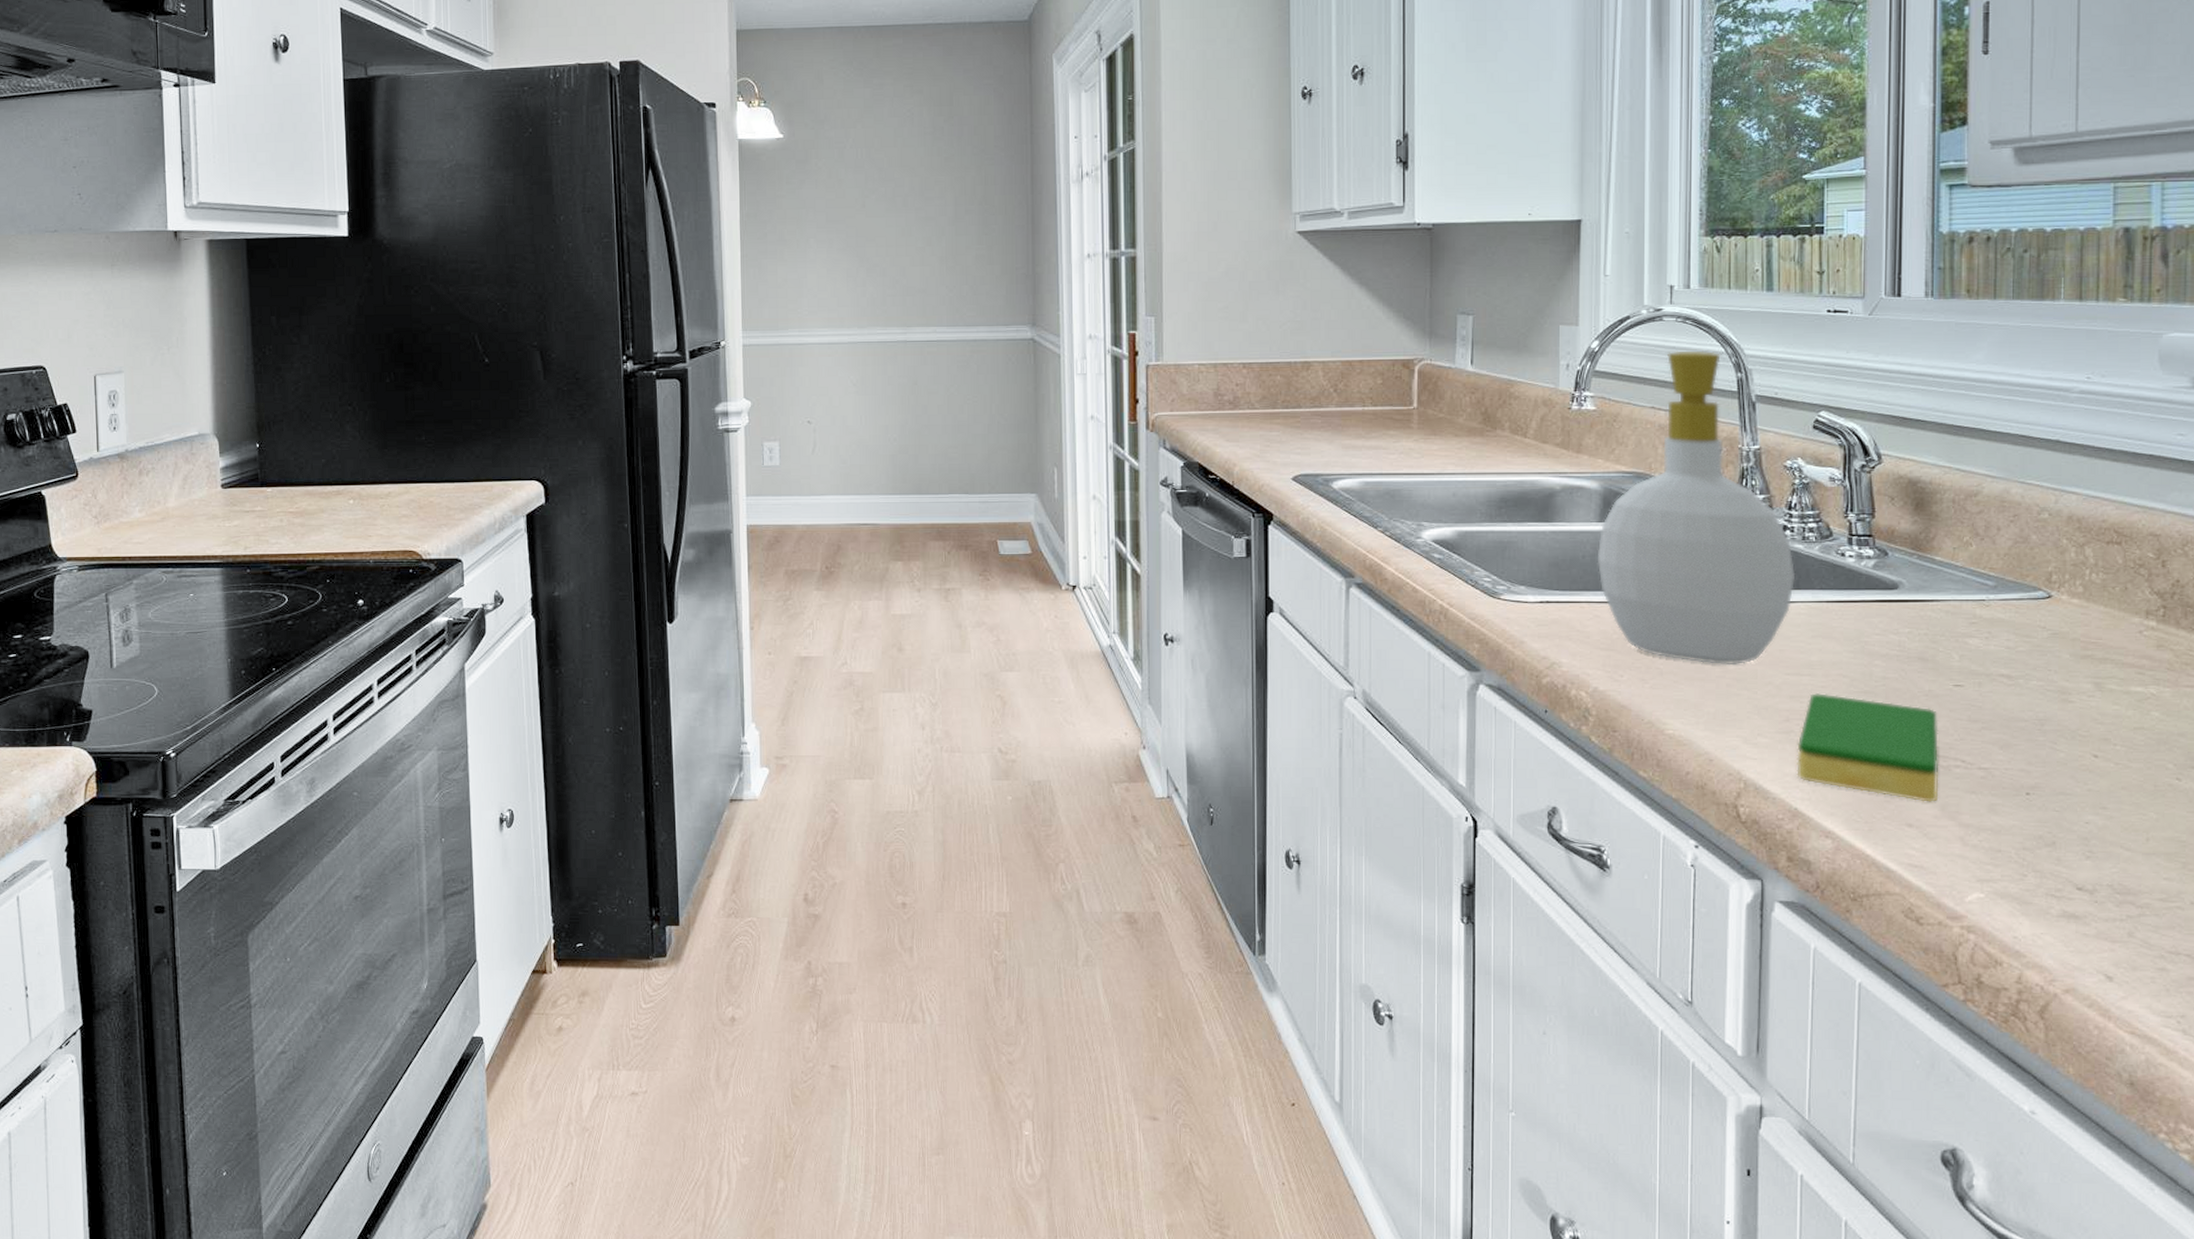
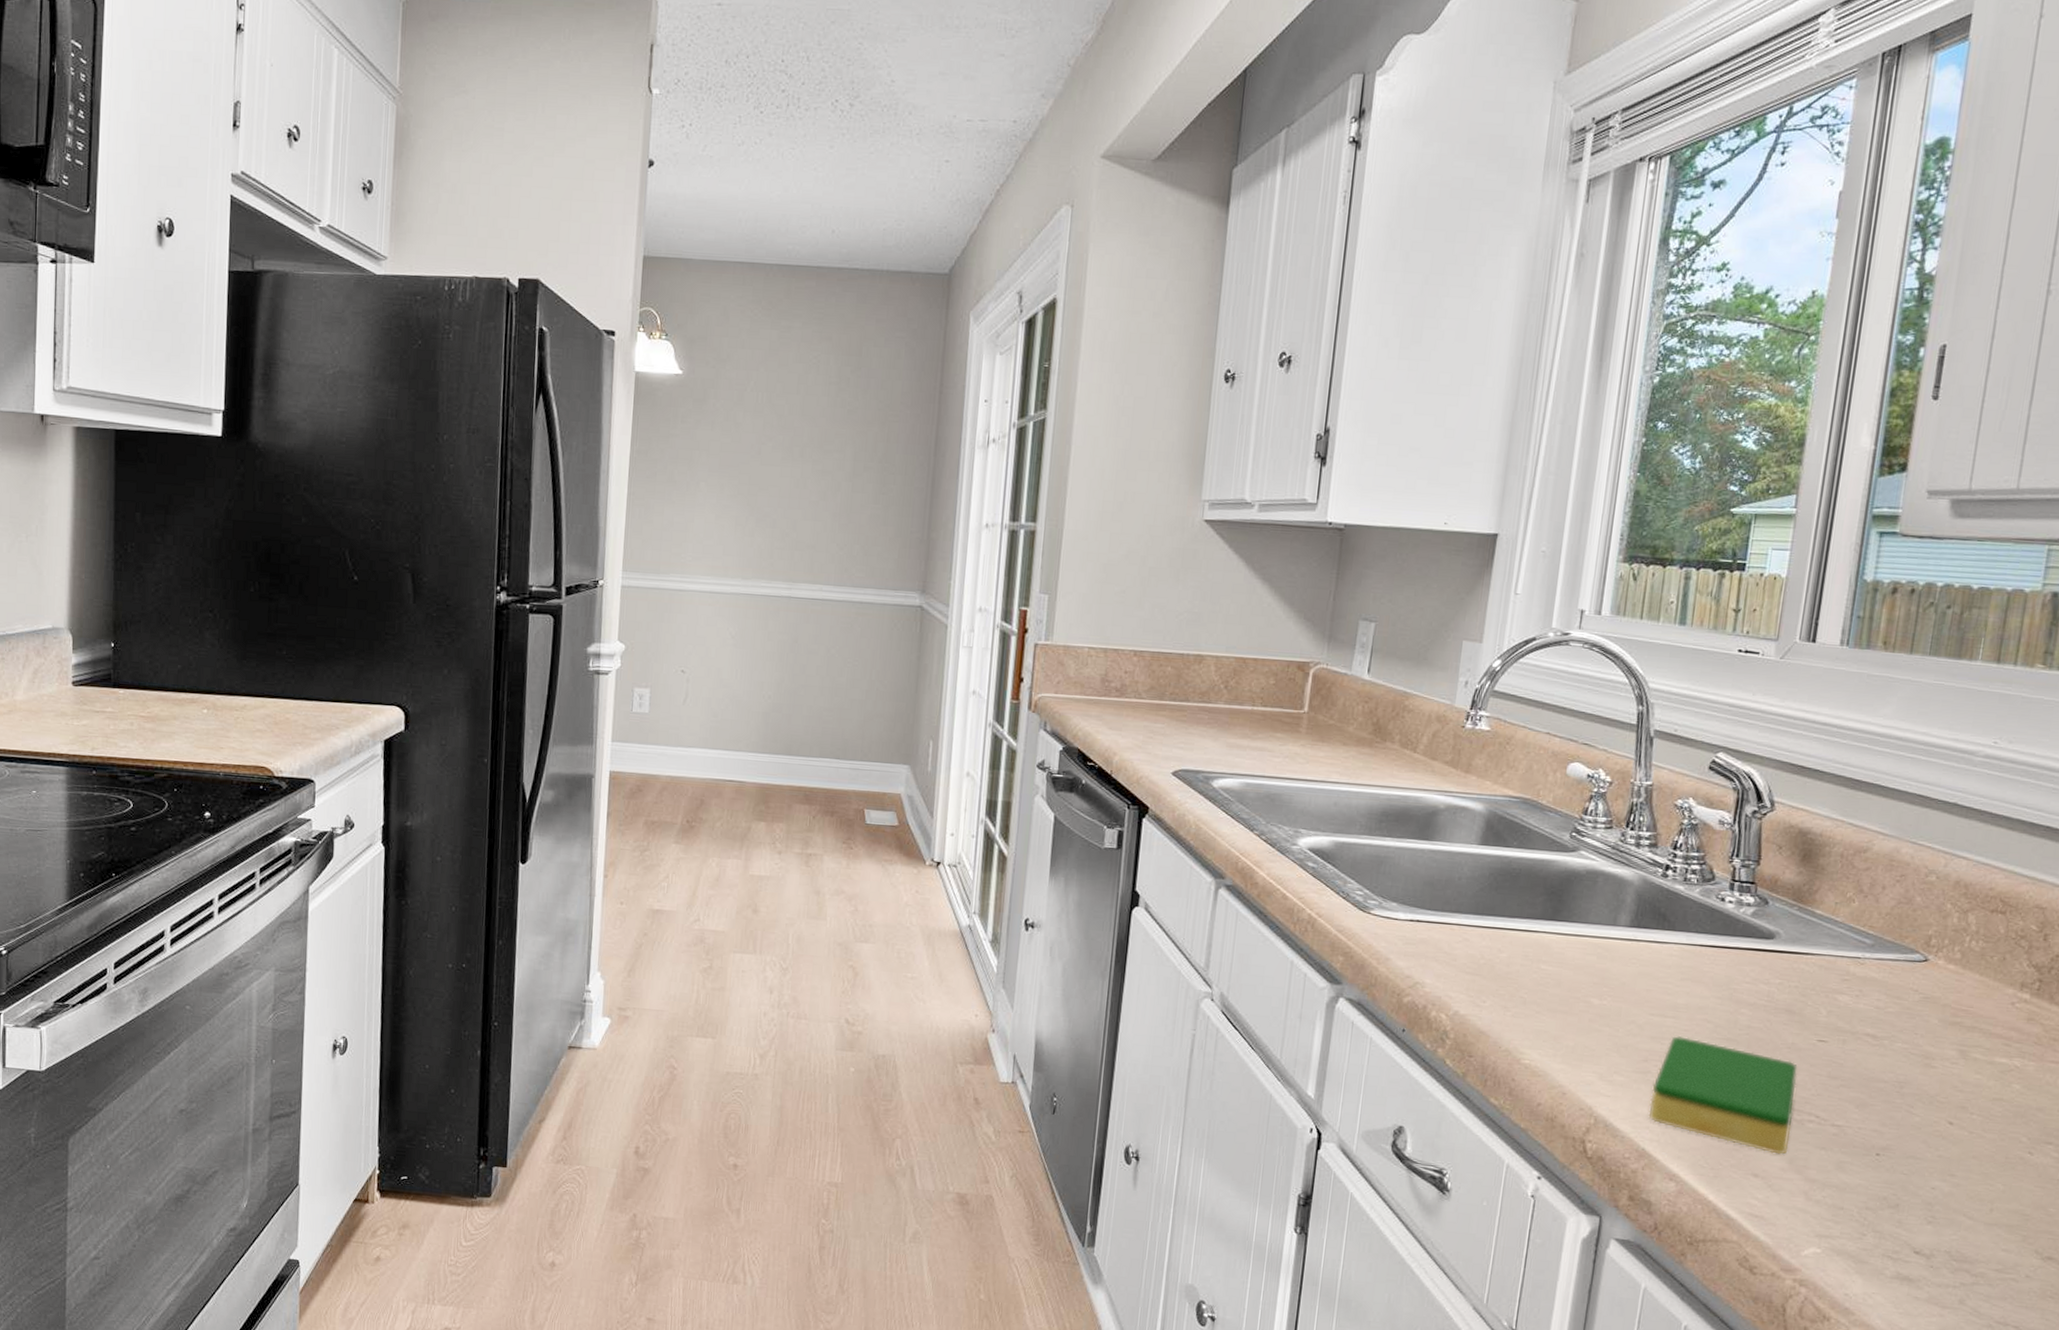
soap bottle: present [1597,350,1796,664] -> none [1472,677,1673,1001]

